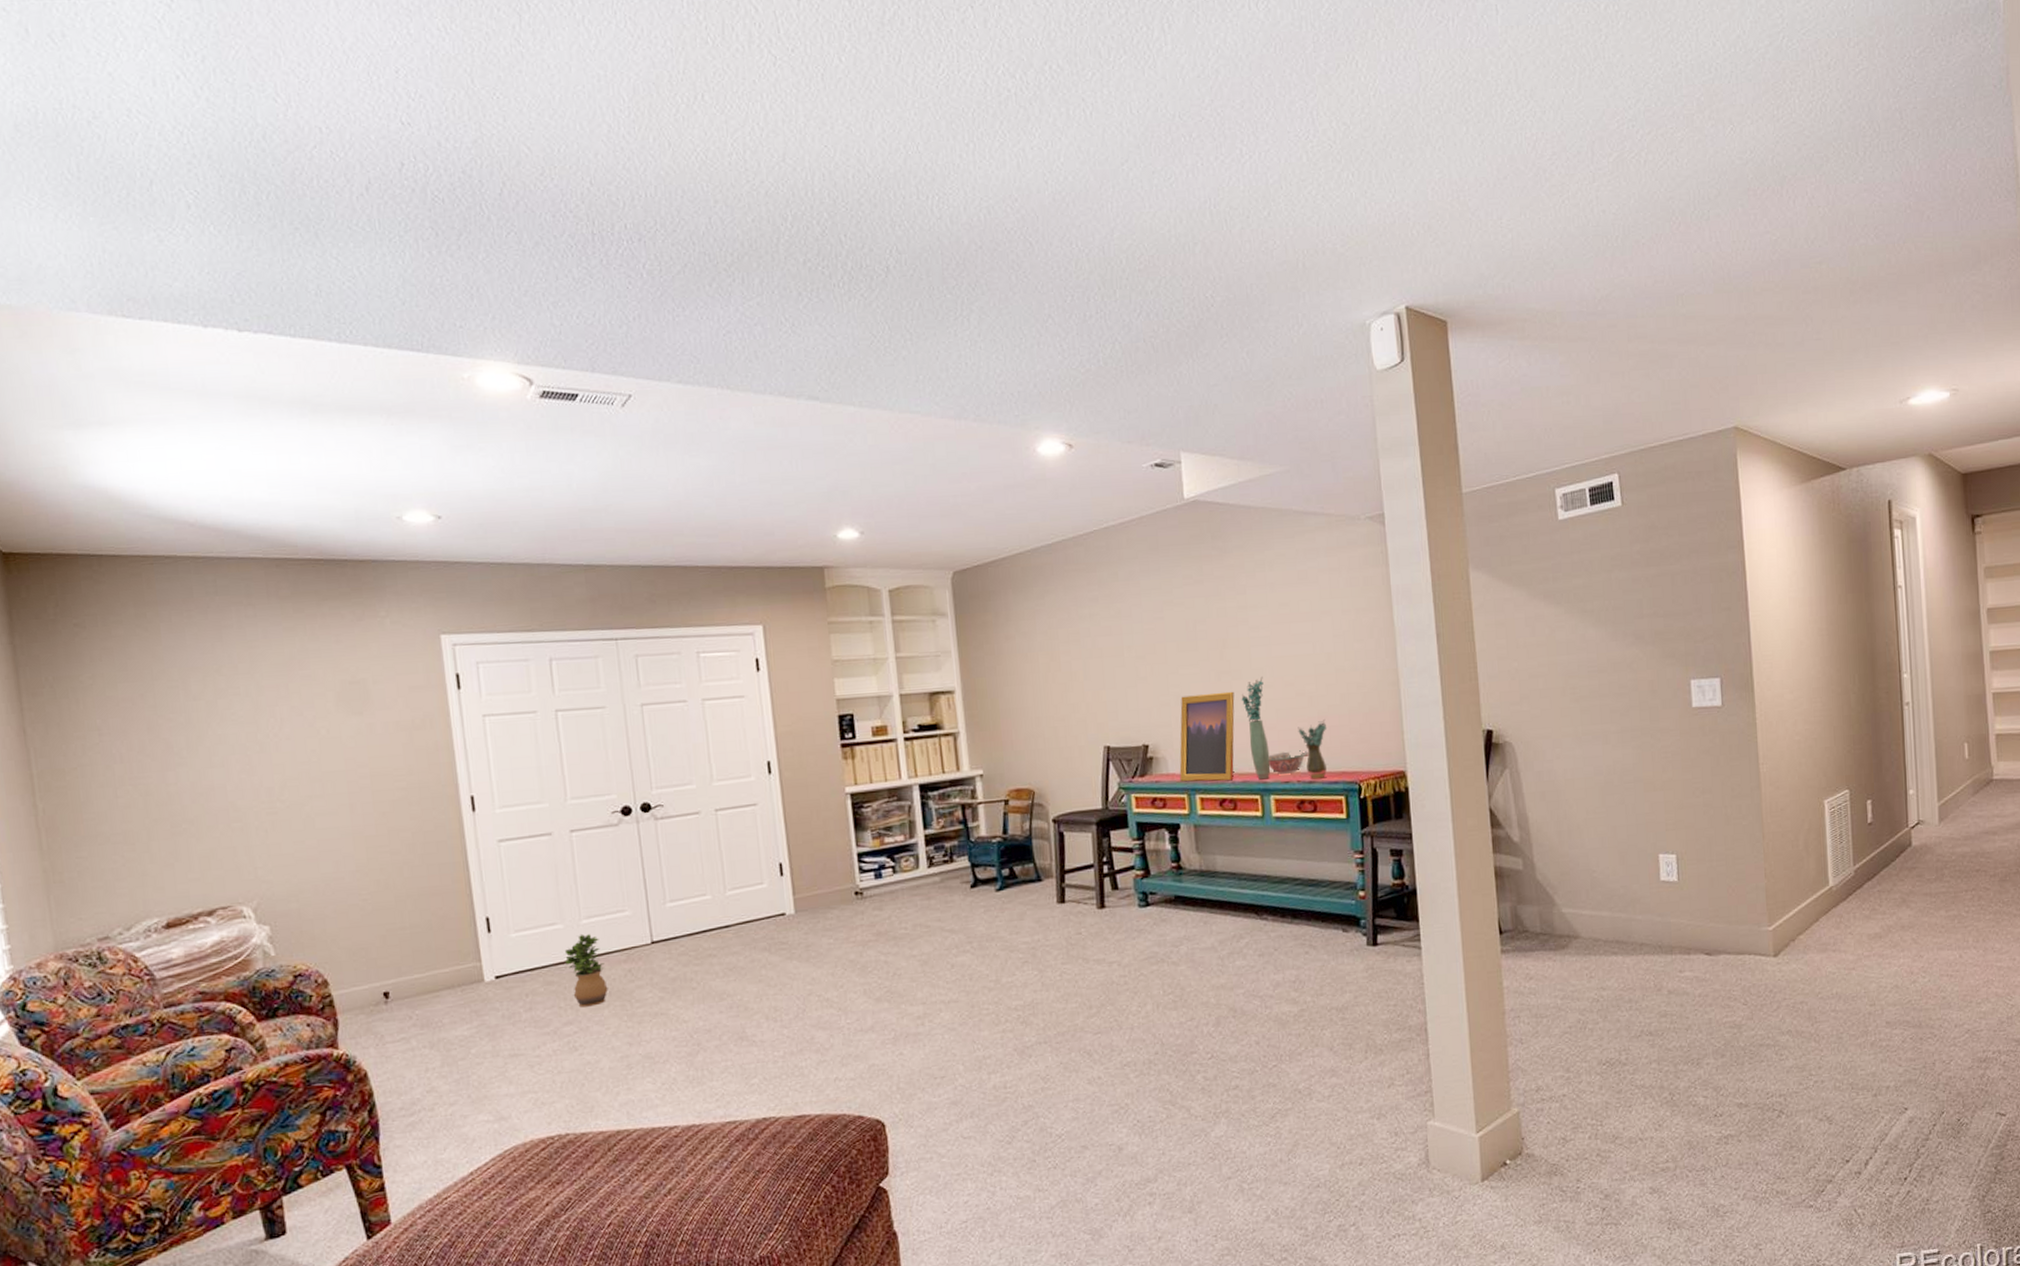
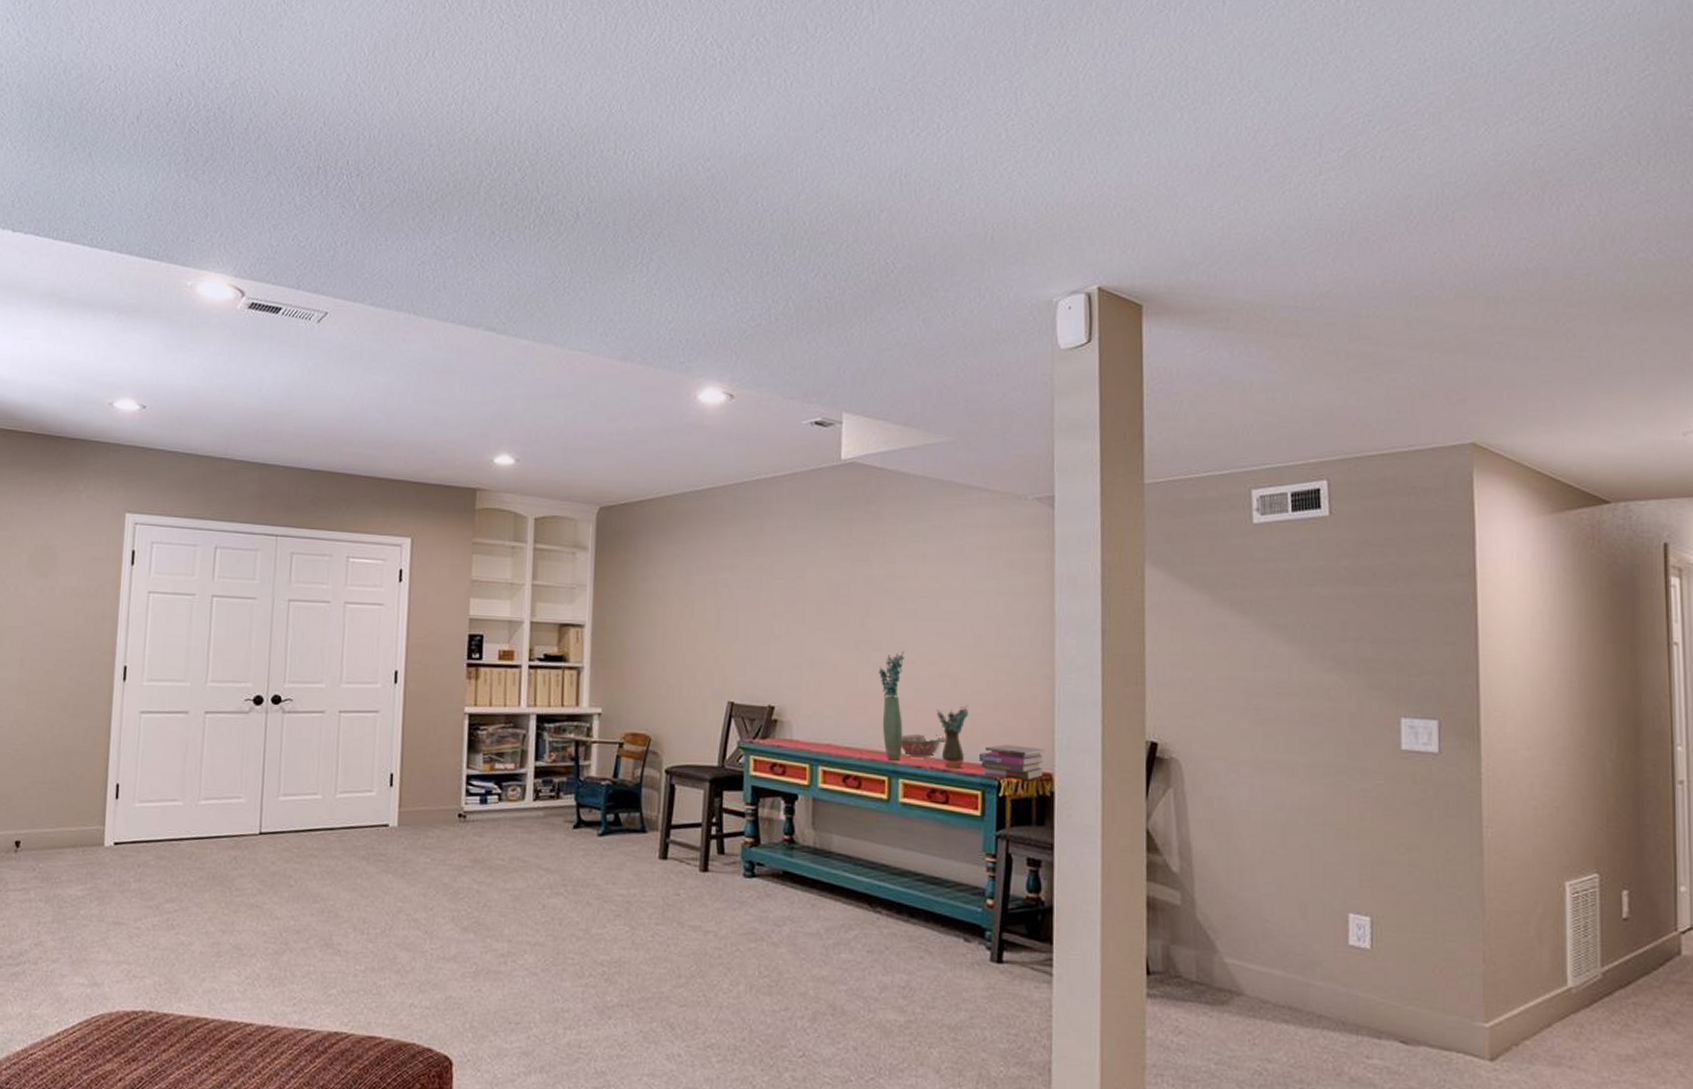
potted plant: present [564,933,608,1008] -> none [177,813,213,888]
picture frame: present [1179,691,1235,783] -> none [803,661,871,757]
books: none [1339,749,1398,782] -> present [978,744,1046,780]

